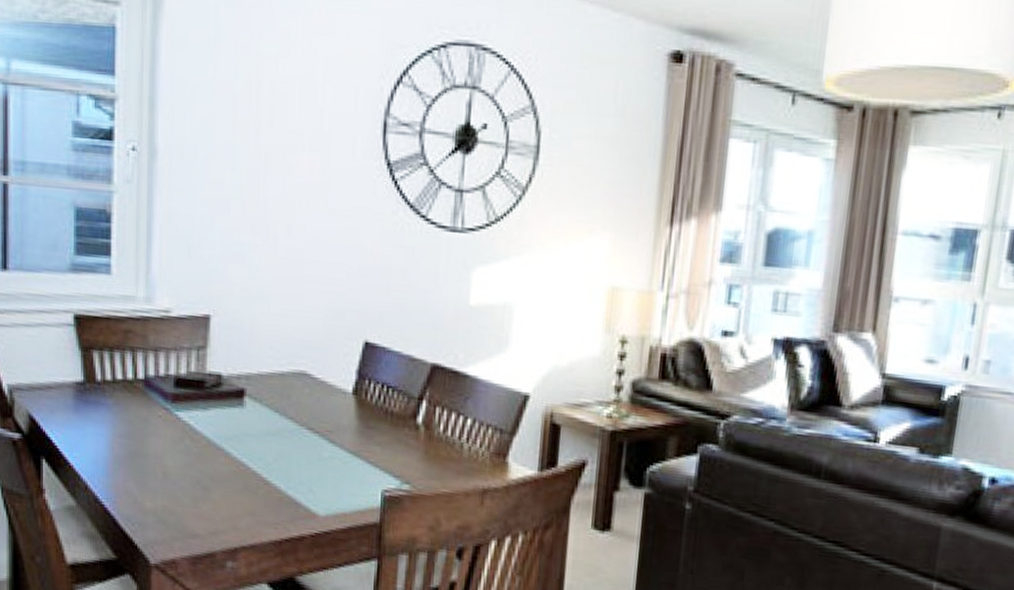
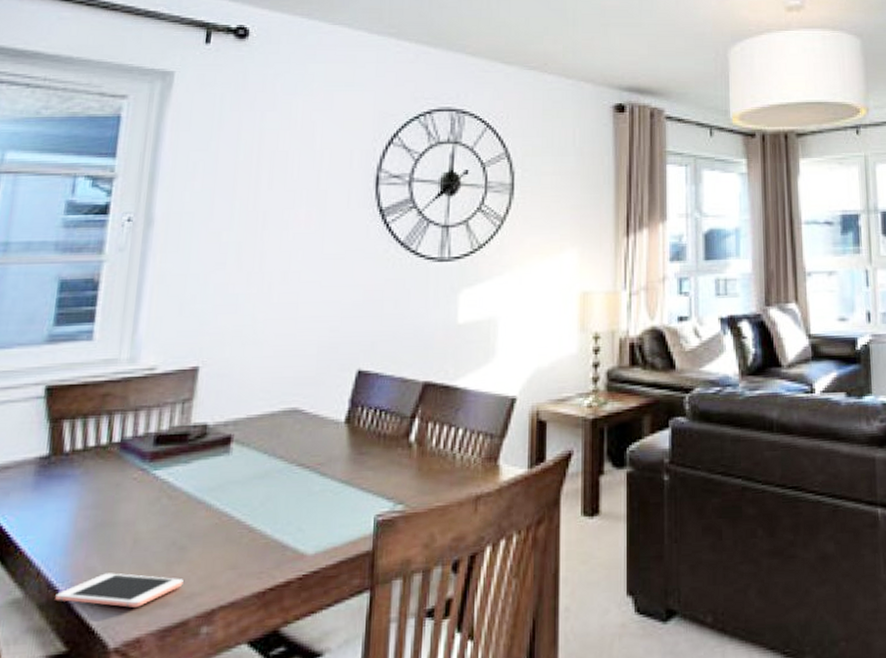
cell phone: none [102,498,209,533] -> present [55,573,183,608]

